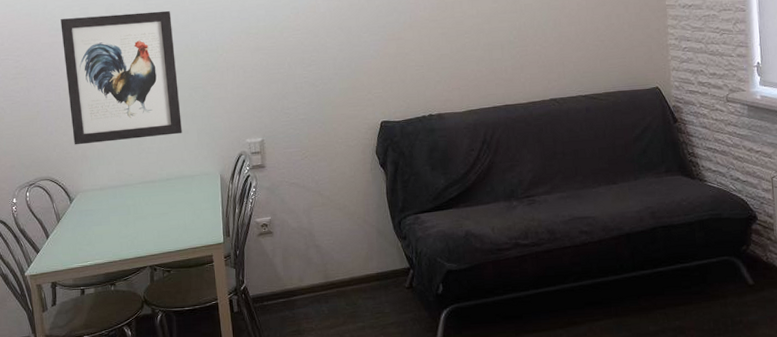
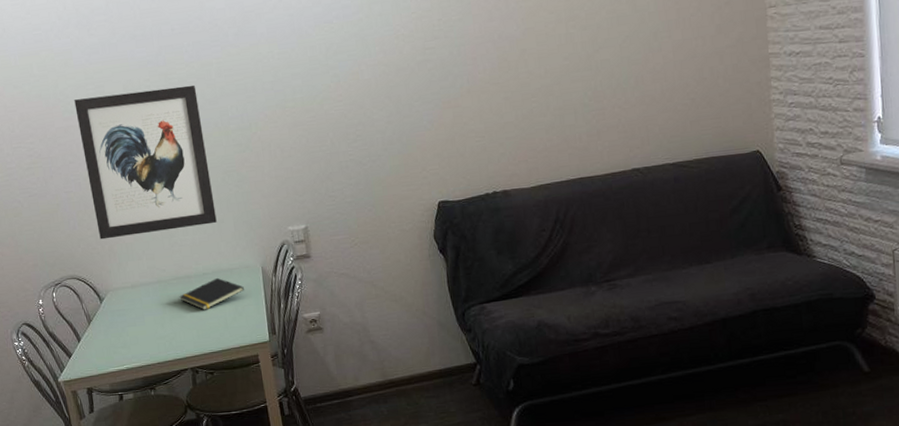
notepad: none [143,183,203,213] -> present [179,277,244,311]

